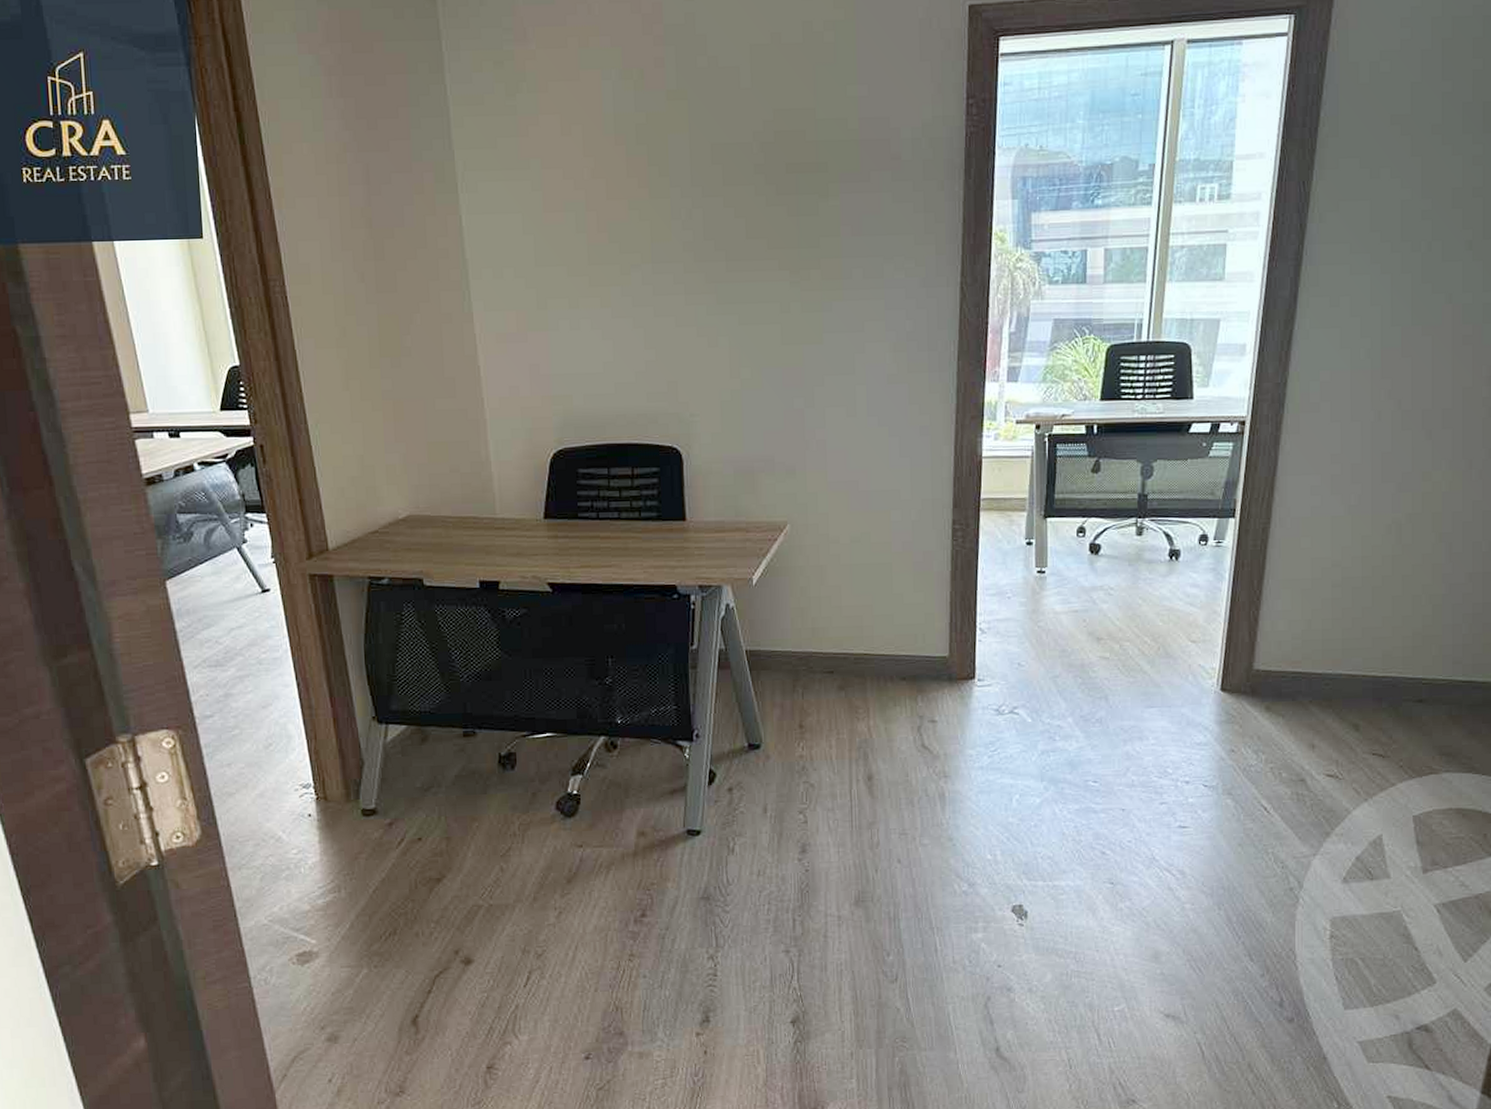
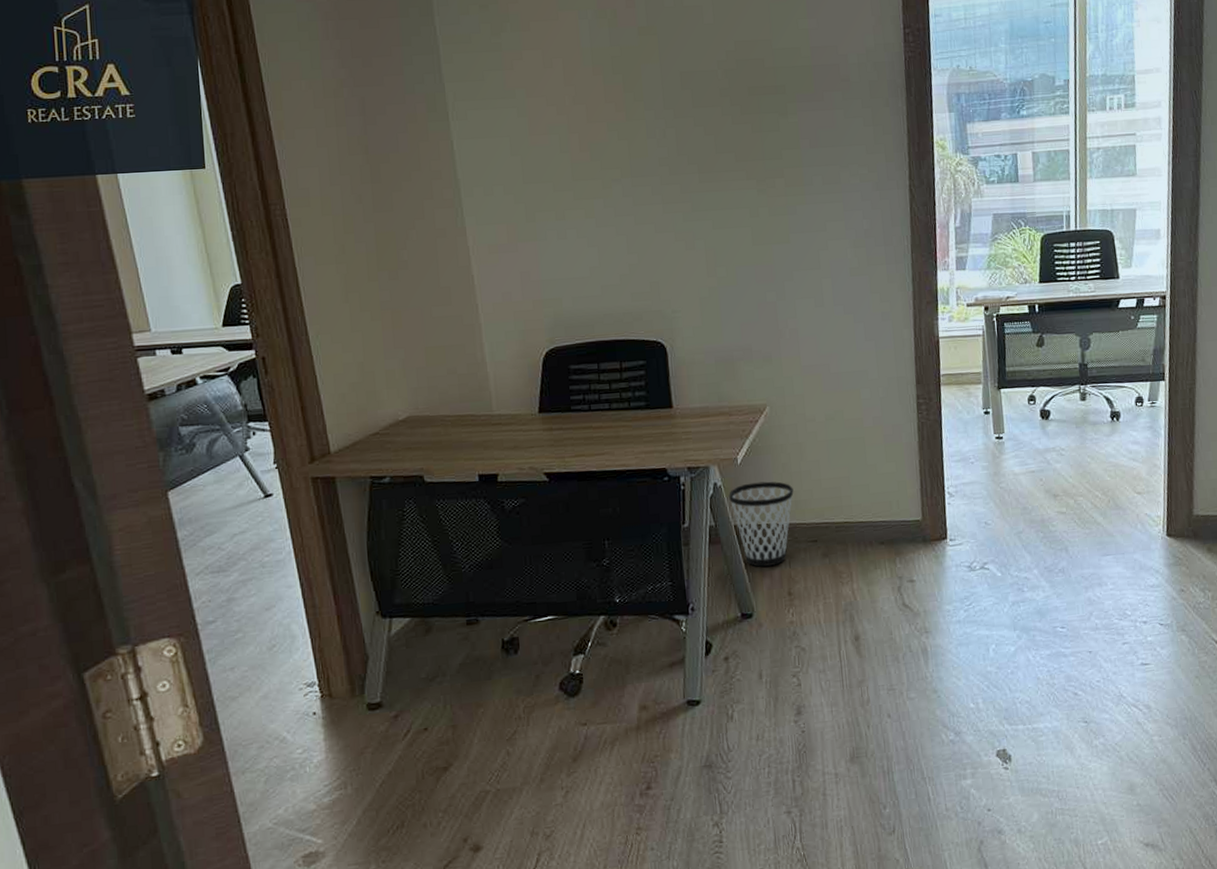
wastebasket: none [741,605,811,696] -> present [729,481,794,567]

